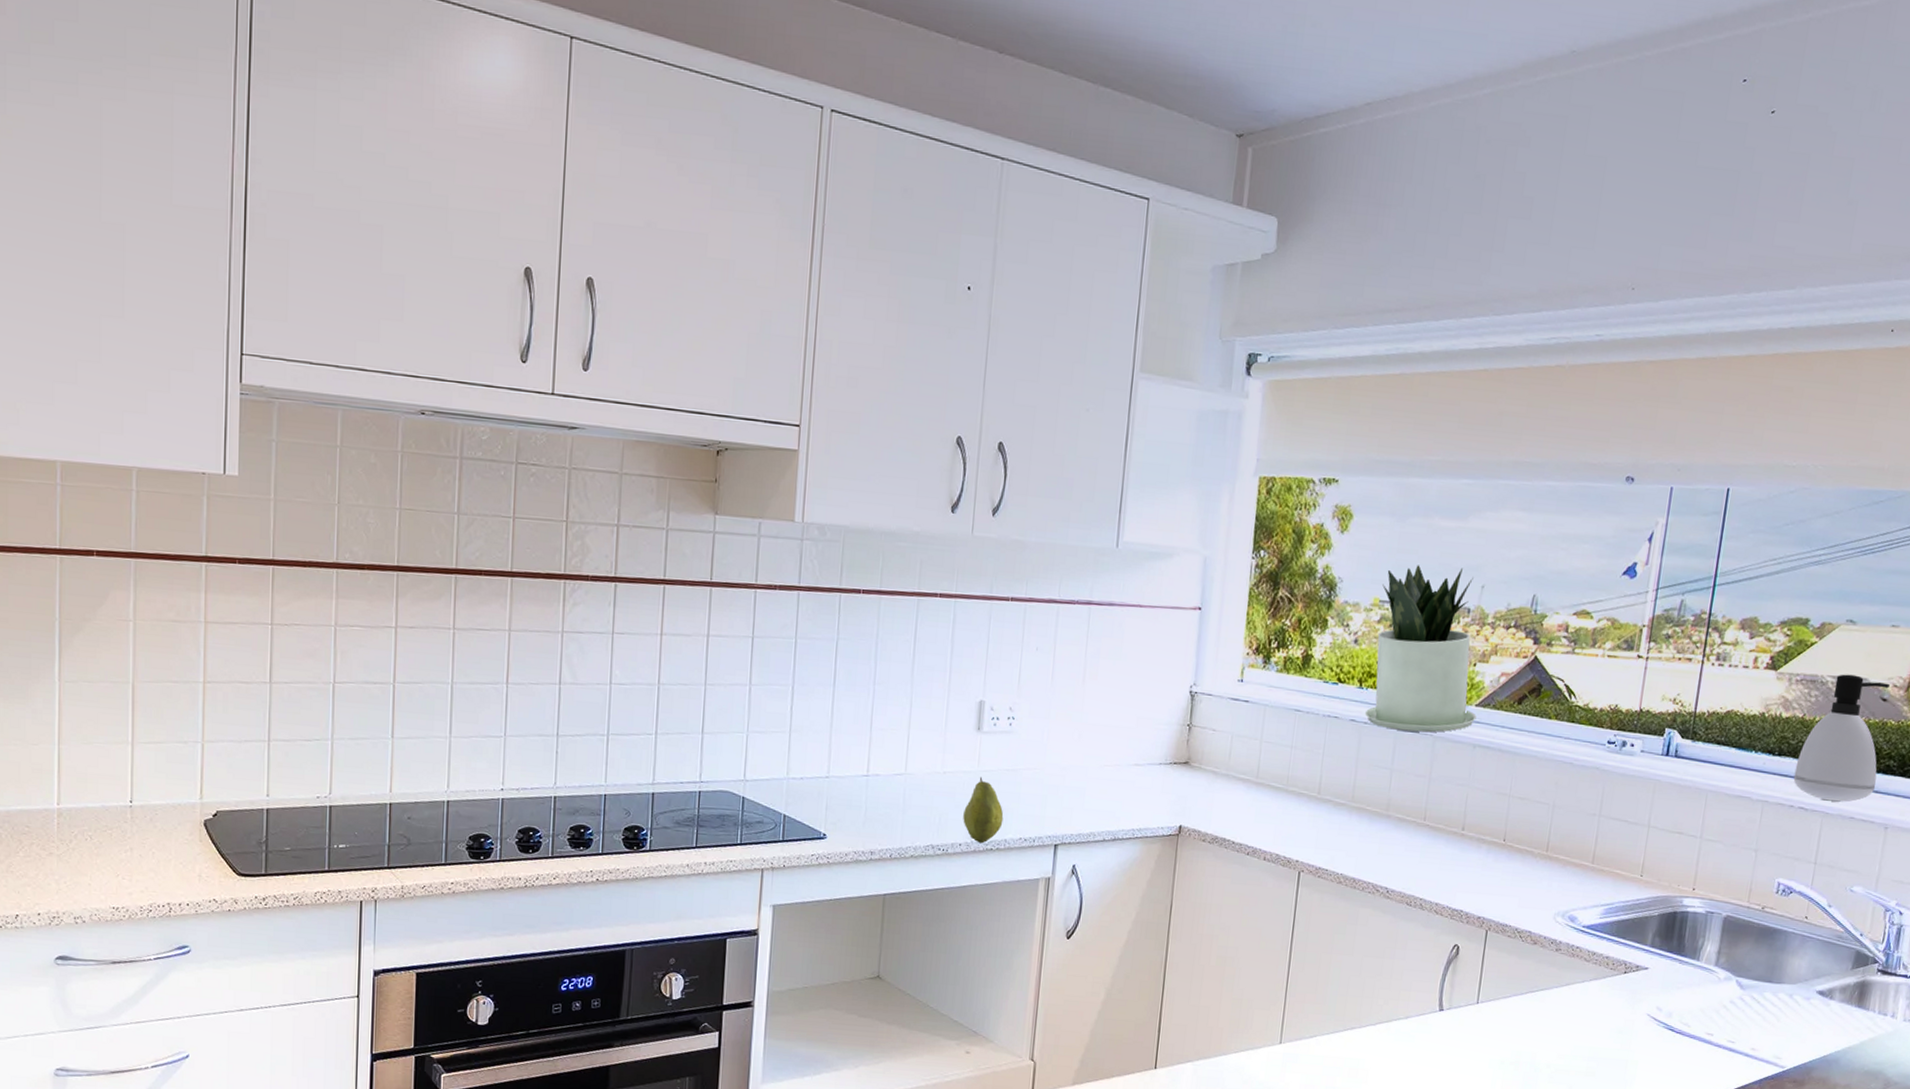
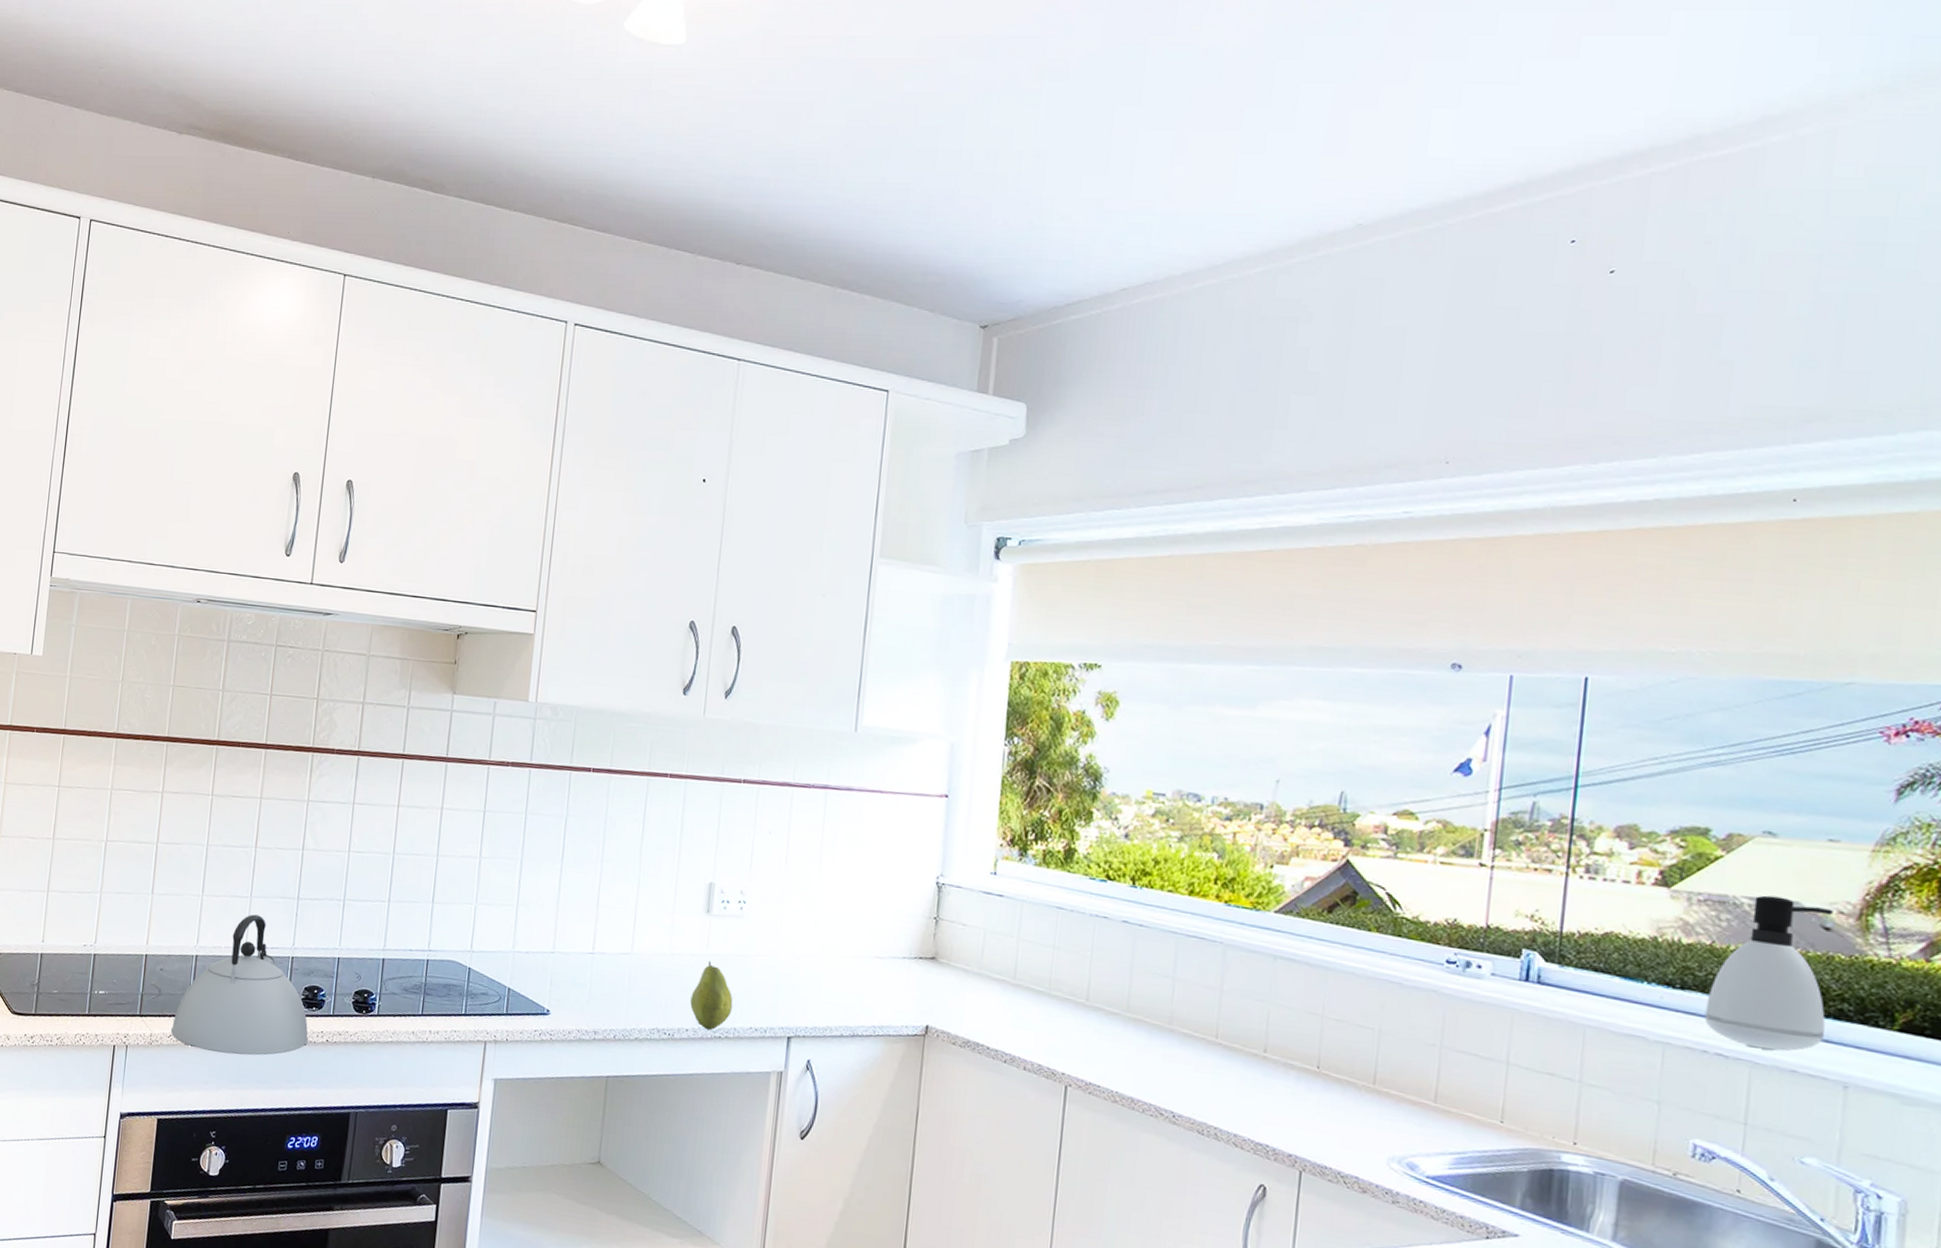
kettle: none [425,754,577,901] -> present [171,914,308,1056]
planter: present [1364,565,1477,733] -> none [1139,756,1277,940]

